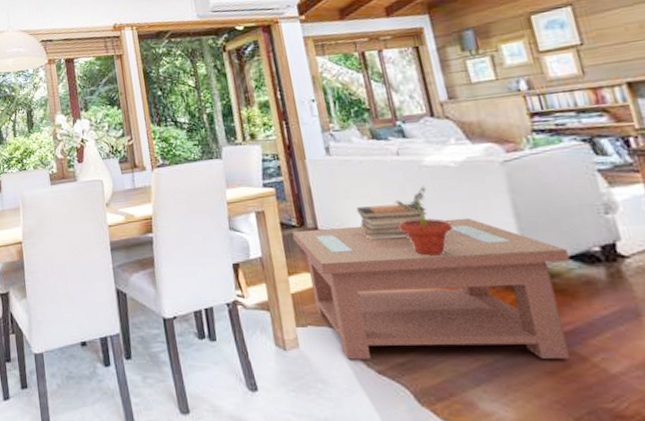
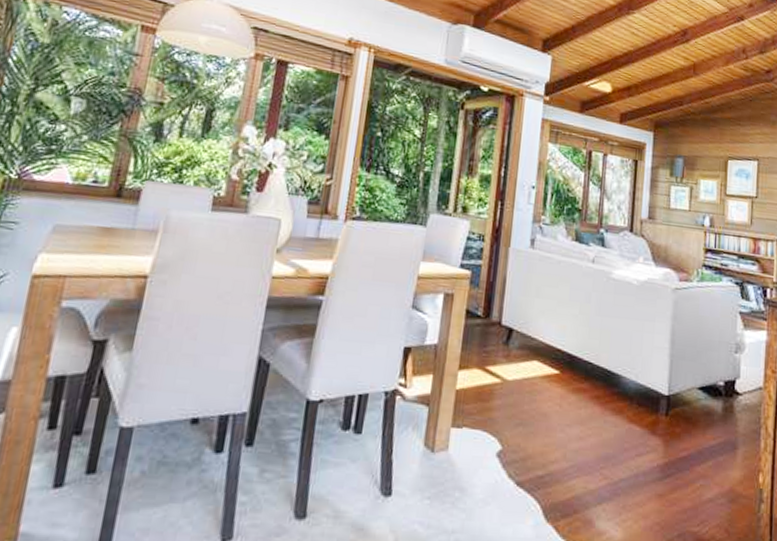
coffee table: present [292,217,571,360] -> none [475,321,701,484]
book stack: present [356,203,428,239] -> none [541,308,603,348]
potted plant: present [393,186,453,256] -> none [574,298,620,370]

